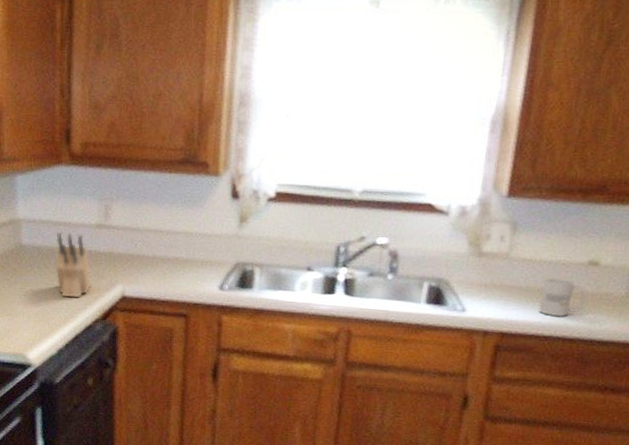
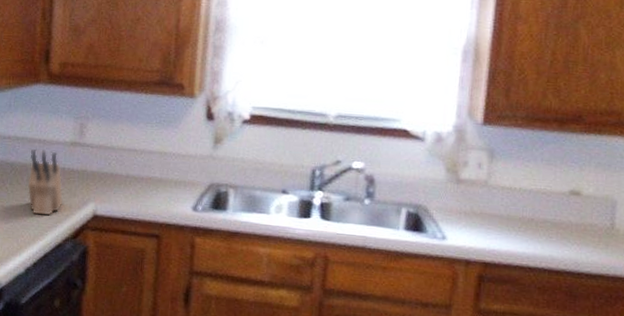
mug: present [539,277,586,316] -> none [522,206,570,247]

